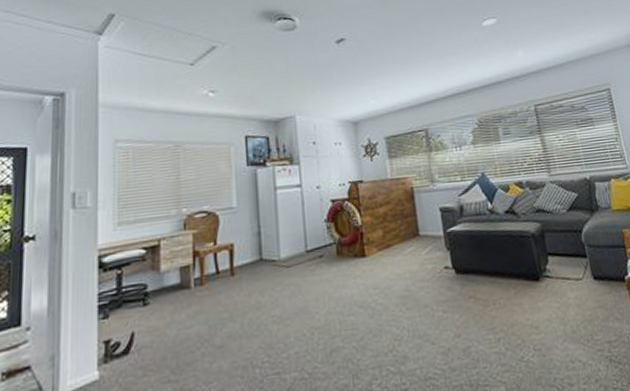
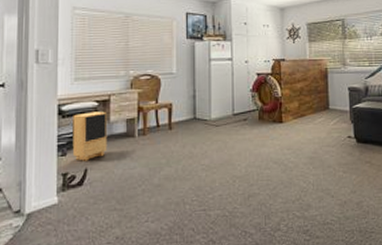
speaker: none [116,260,158,324] -> present [72,111,108,161]

